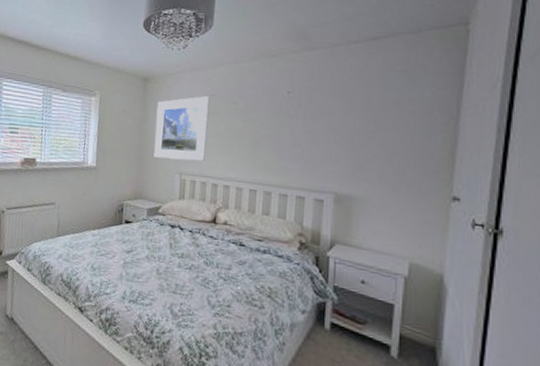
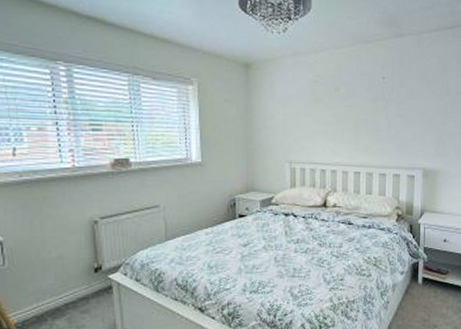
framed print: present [153,96,210,162] -> none [261,83,313,149]

